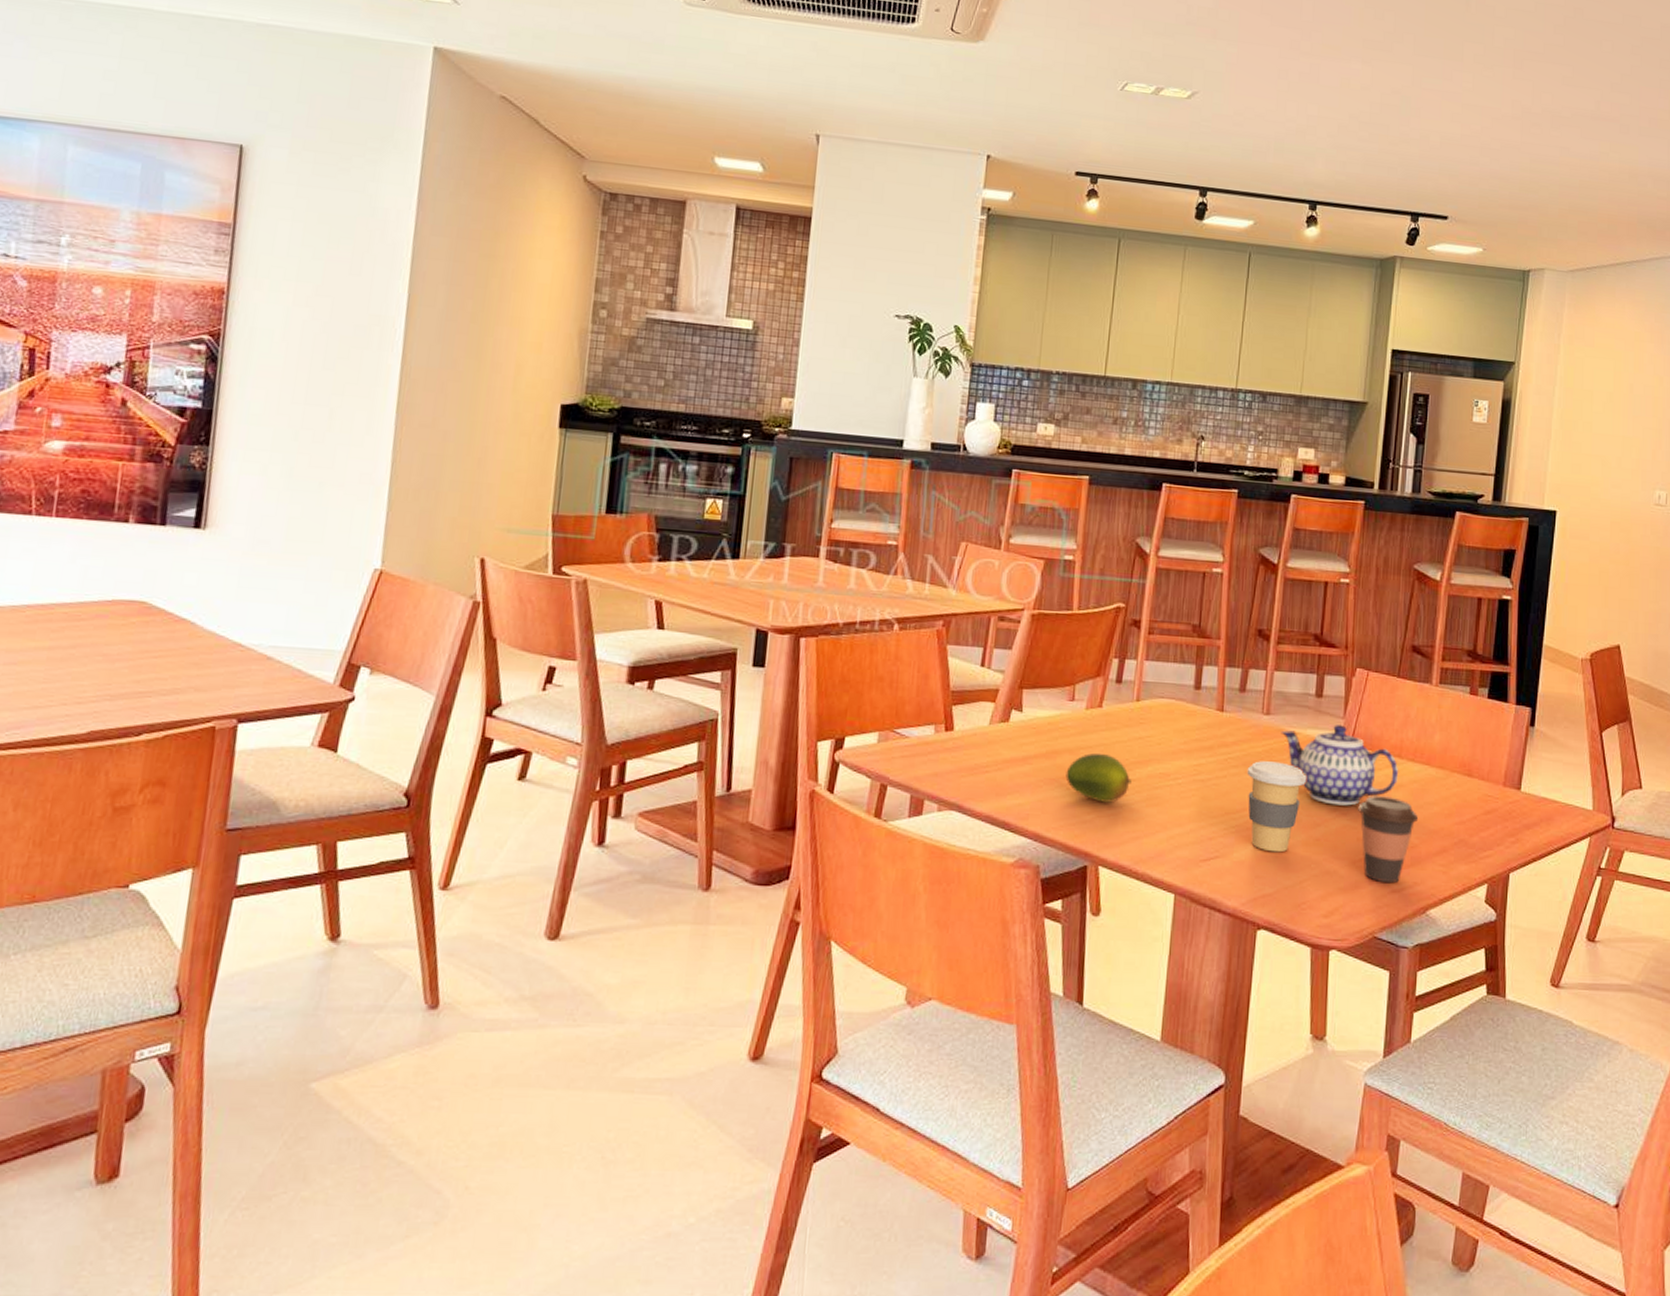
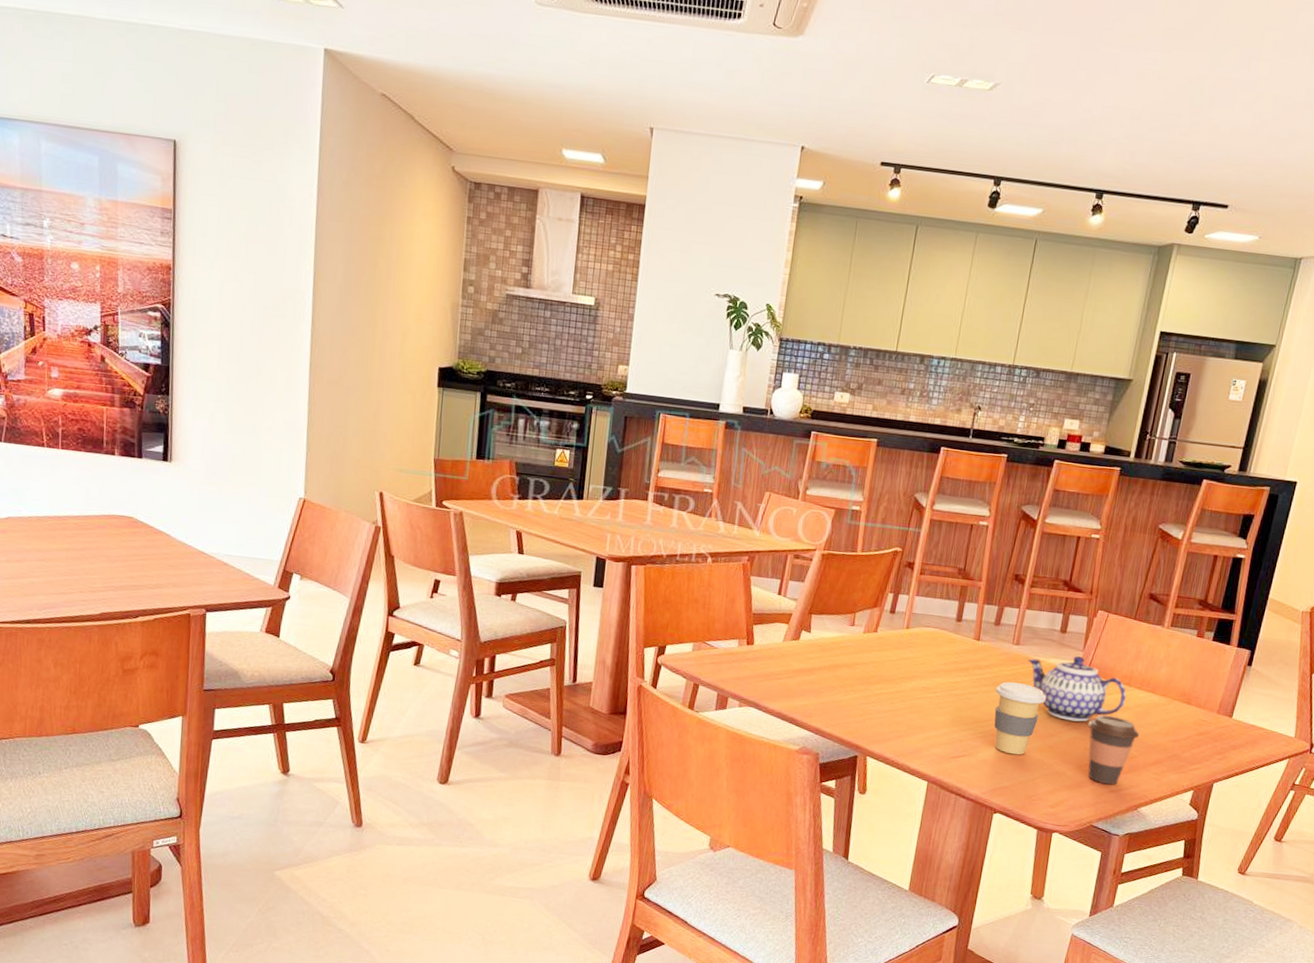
fruit: present [1065,753,1132,803] -> none [844,668,898,708]

